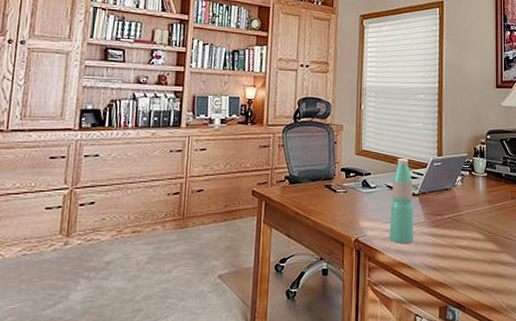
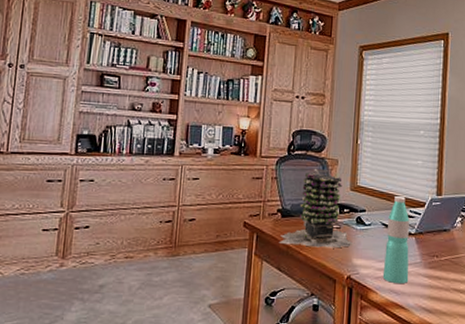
succulent plant: none [287,134,360,212] -> present [279,168,354,248]

